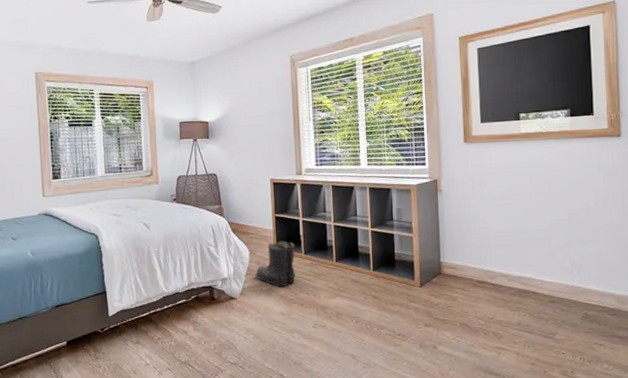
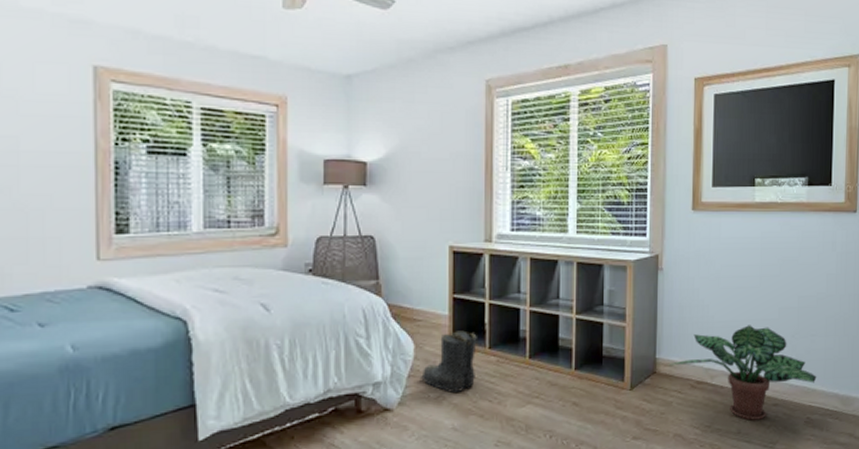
potted plant: none [452,235,591,314] -> present [668,325,817,420]

